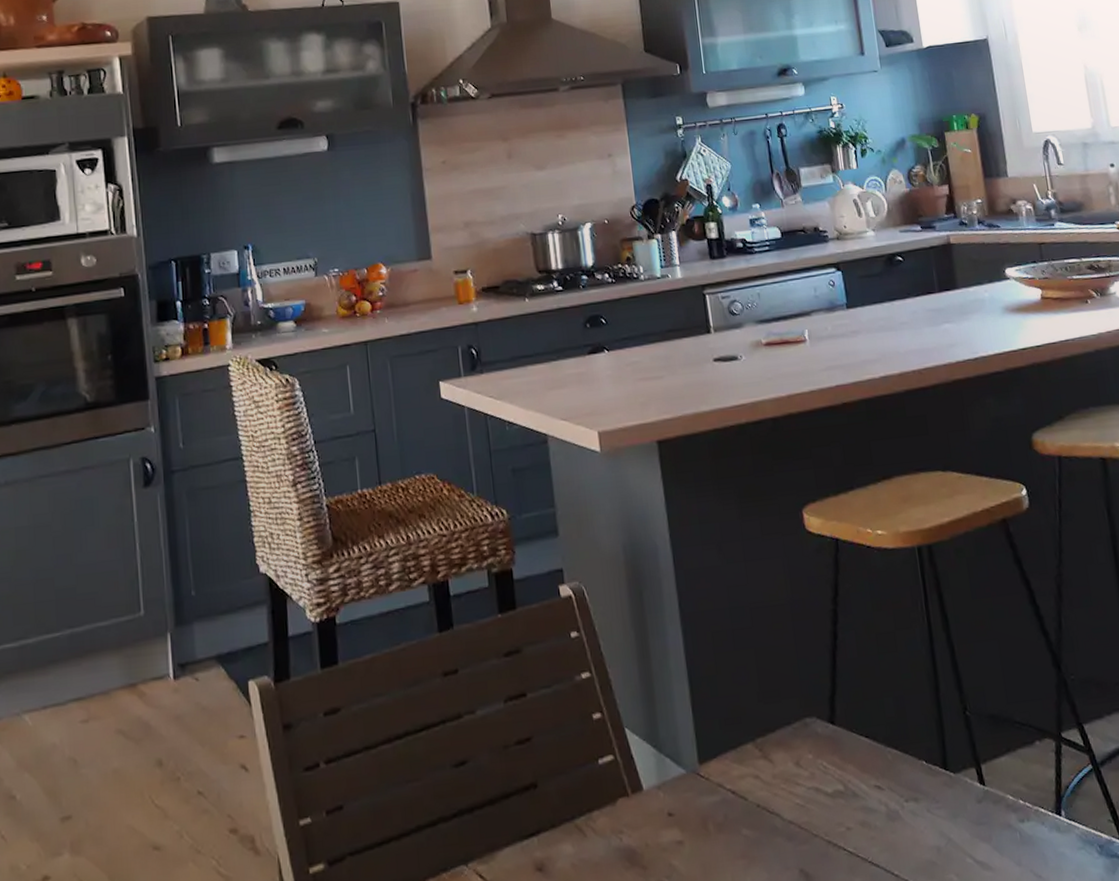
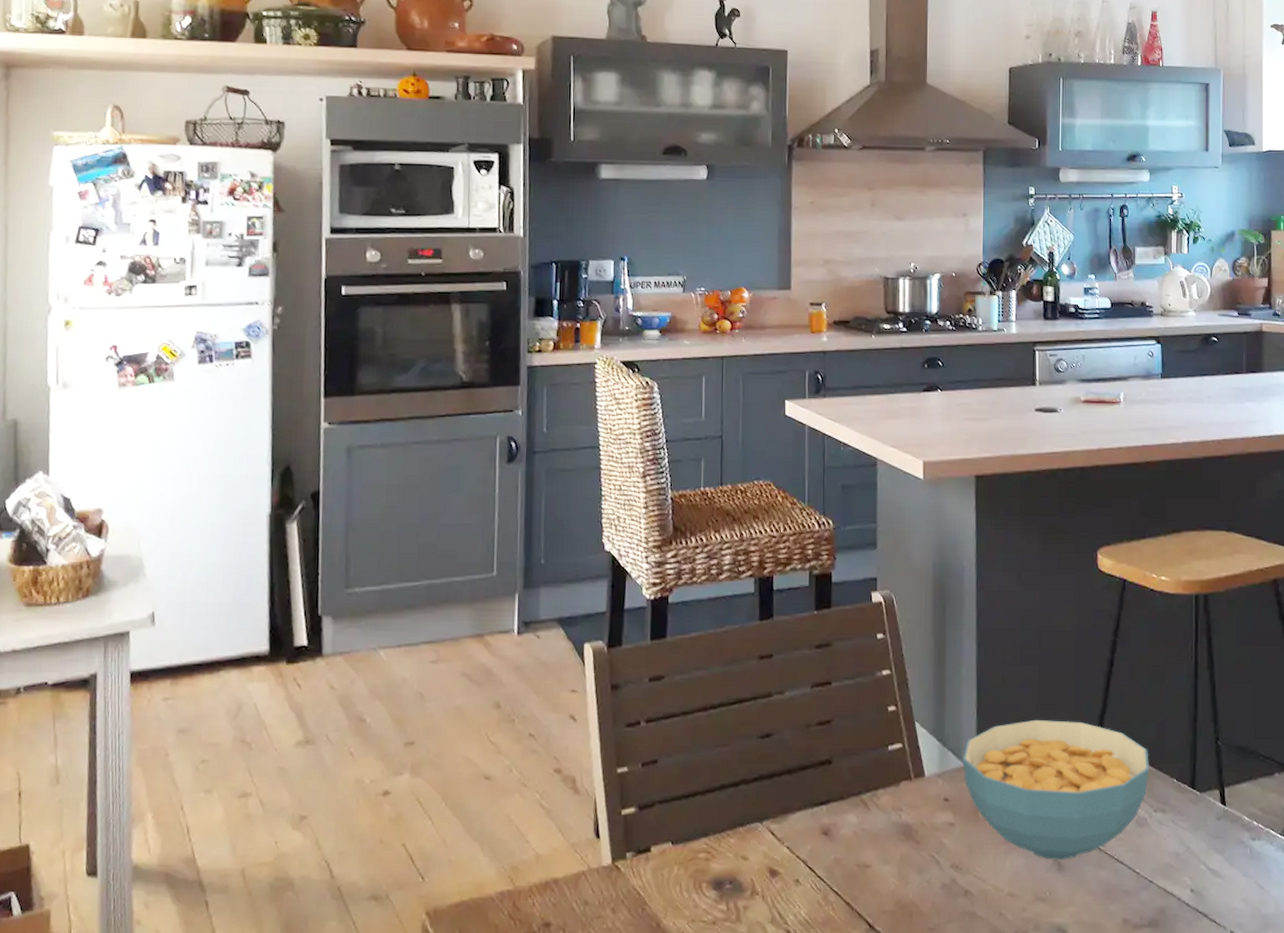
cereal bowl: none [683,706,894,871] -> present [963,719,1149,860]

